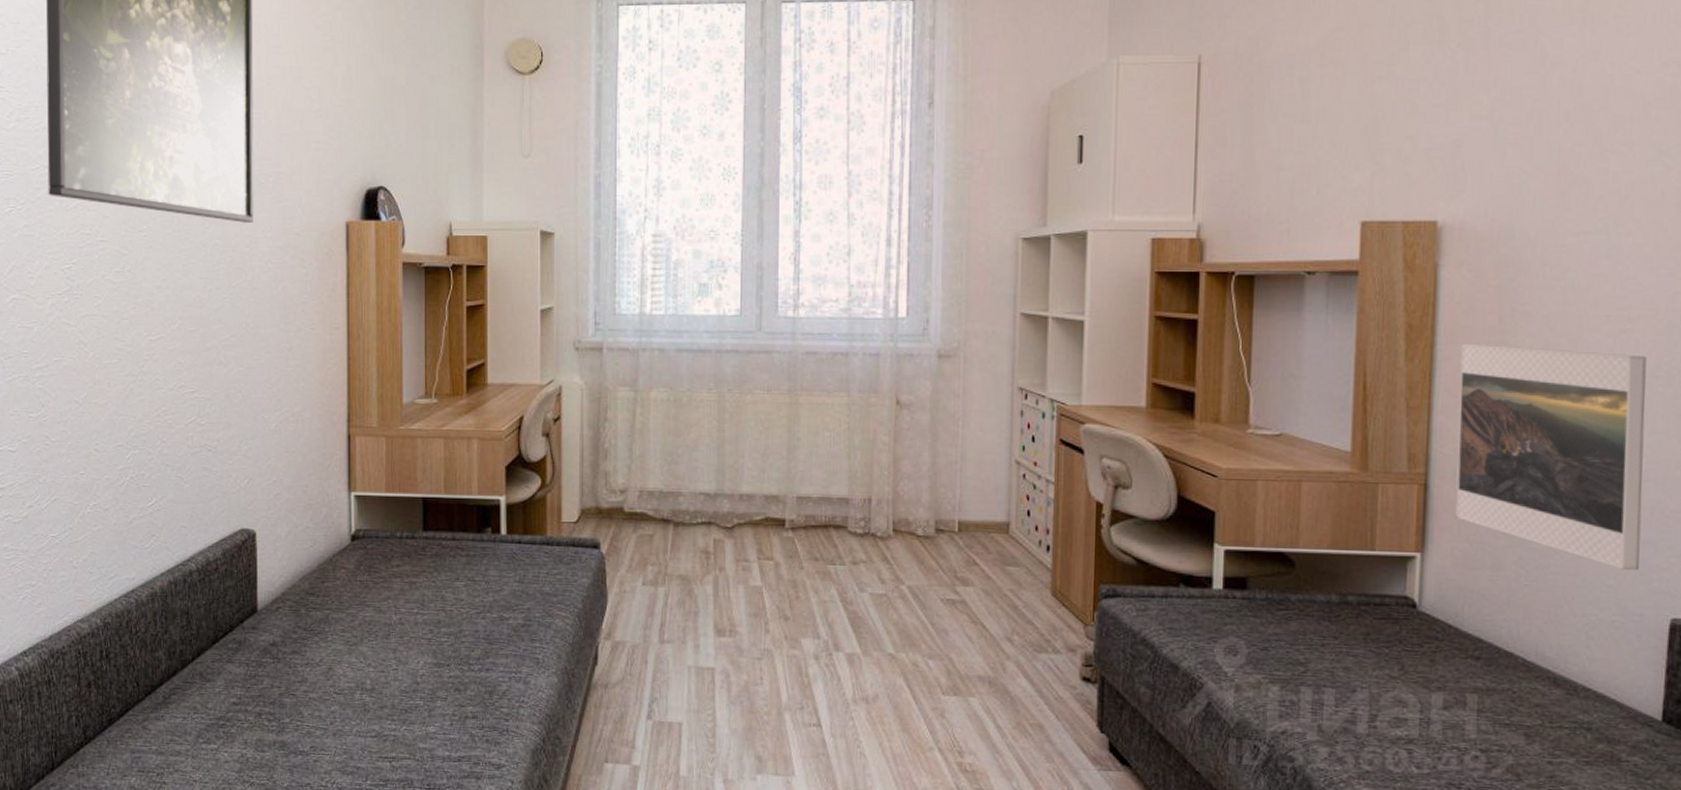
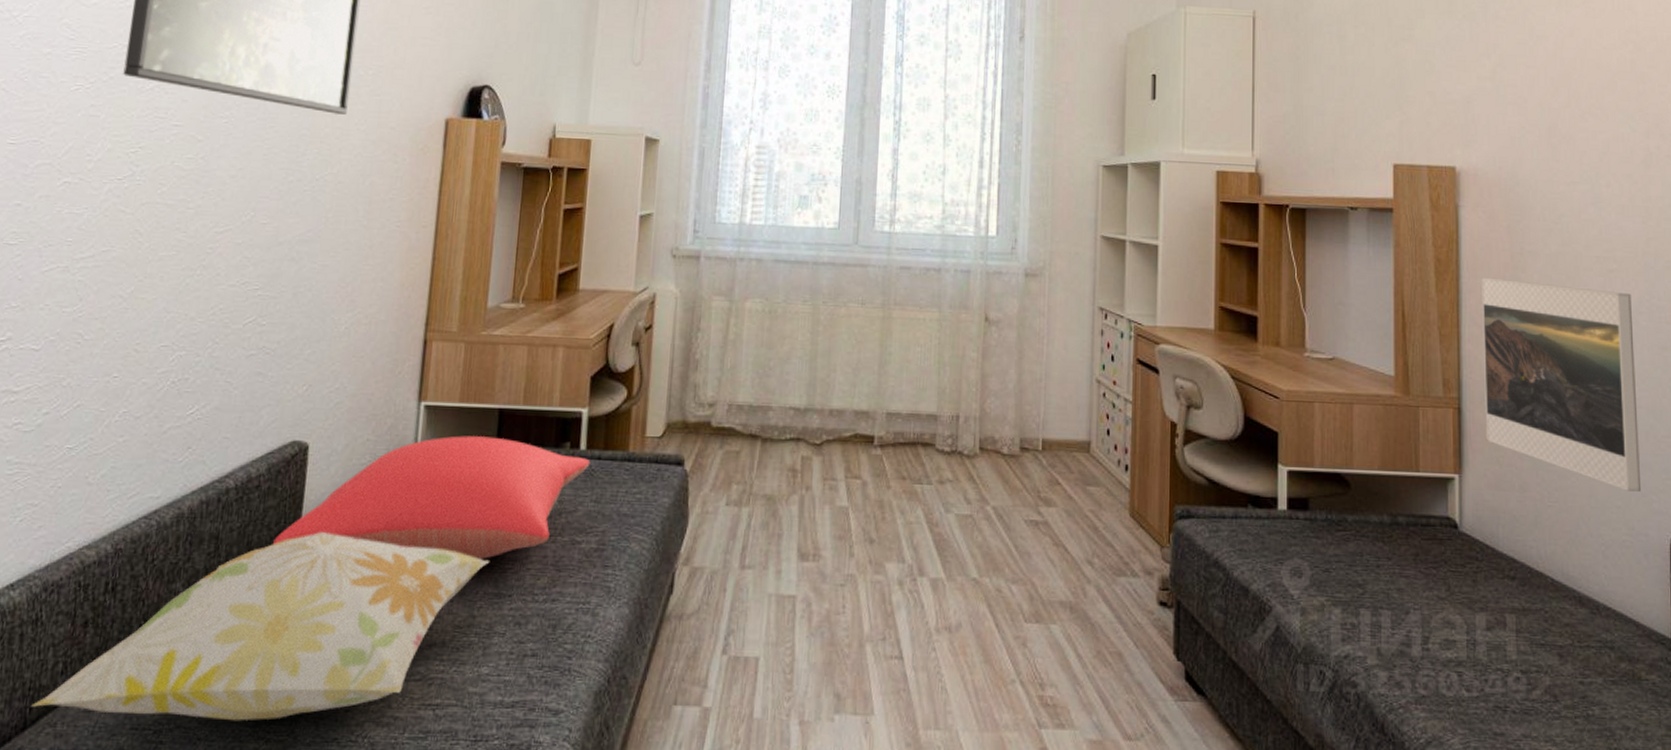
decorative pillow: none [56,609,427,767] -> present [31,532,490,721]
pillow: none [235,523,512,634] -> present [272,436,591,561]

